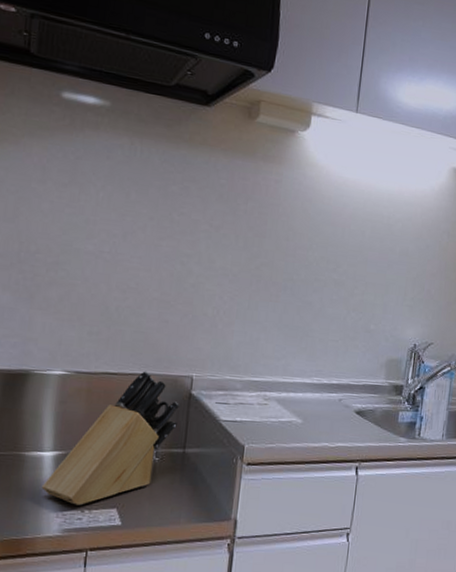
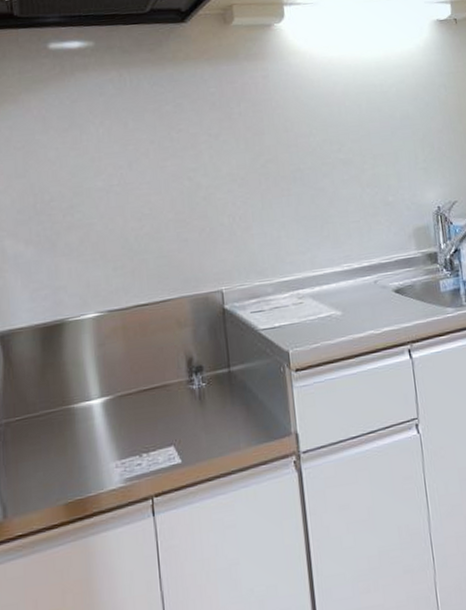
knife block: present [41,371,181,506] -> none [96,294,217,451]

